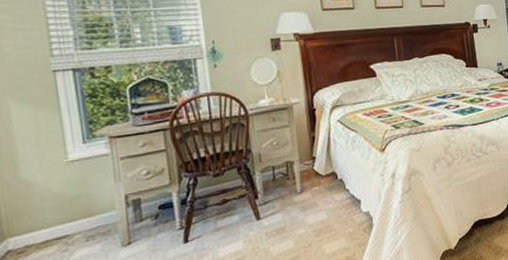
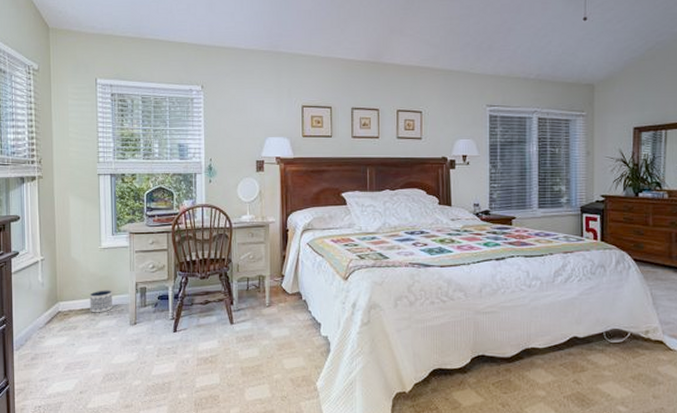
planter: none [56,210,93,243] -> present [89,290,112,313]

